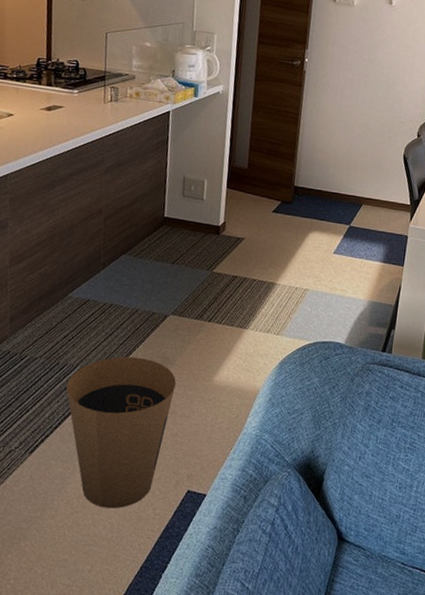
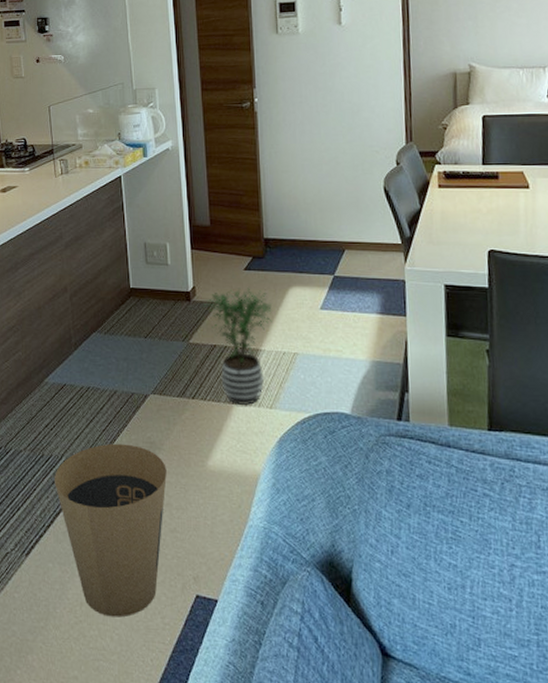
potted plant: none [229,227,293,331] -> present [202,286,273,405]

